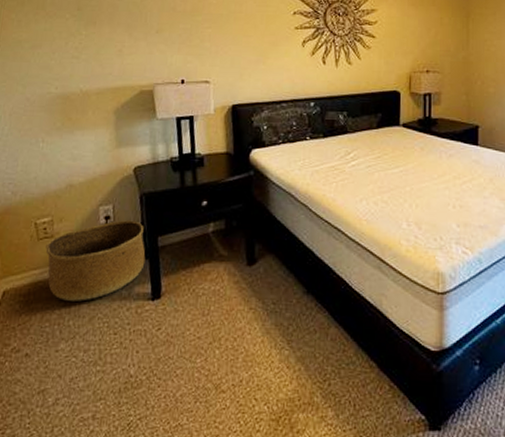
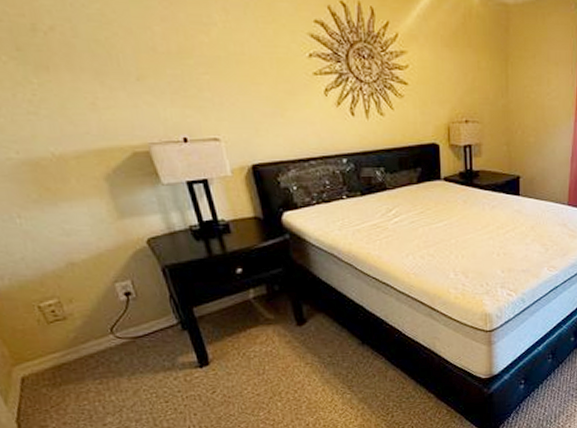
basket: present [45,220,146,301] -> none [60,294,184,379]

